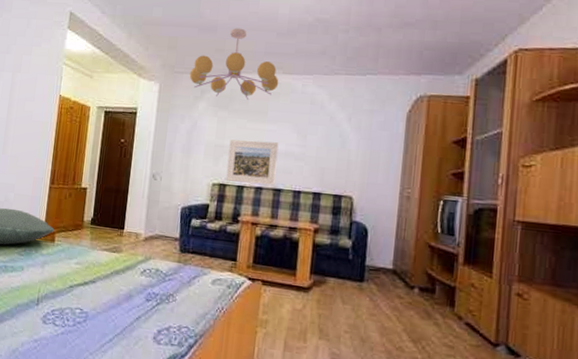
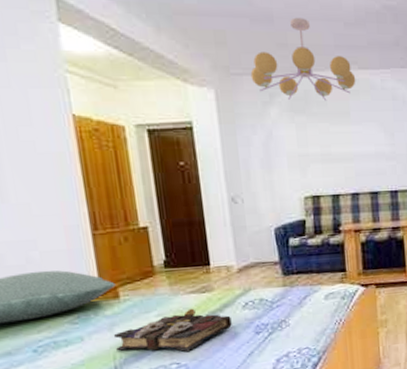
book: none [42,263,130,302] -> present [114,308,232,352]
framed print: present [225,139,279,186] -> none [314,144,371,191]

